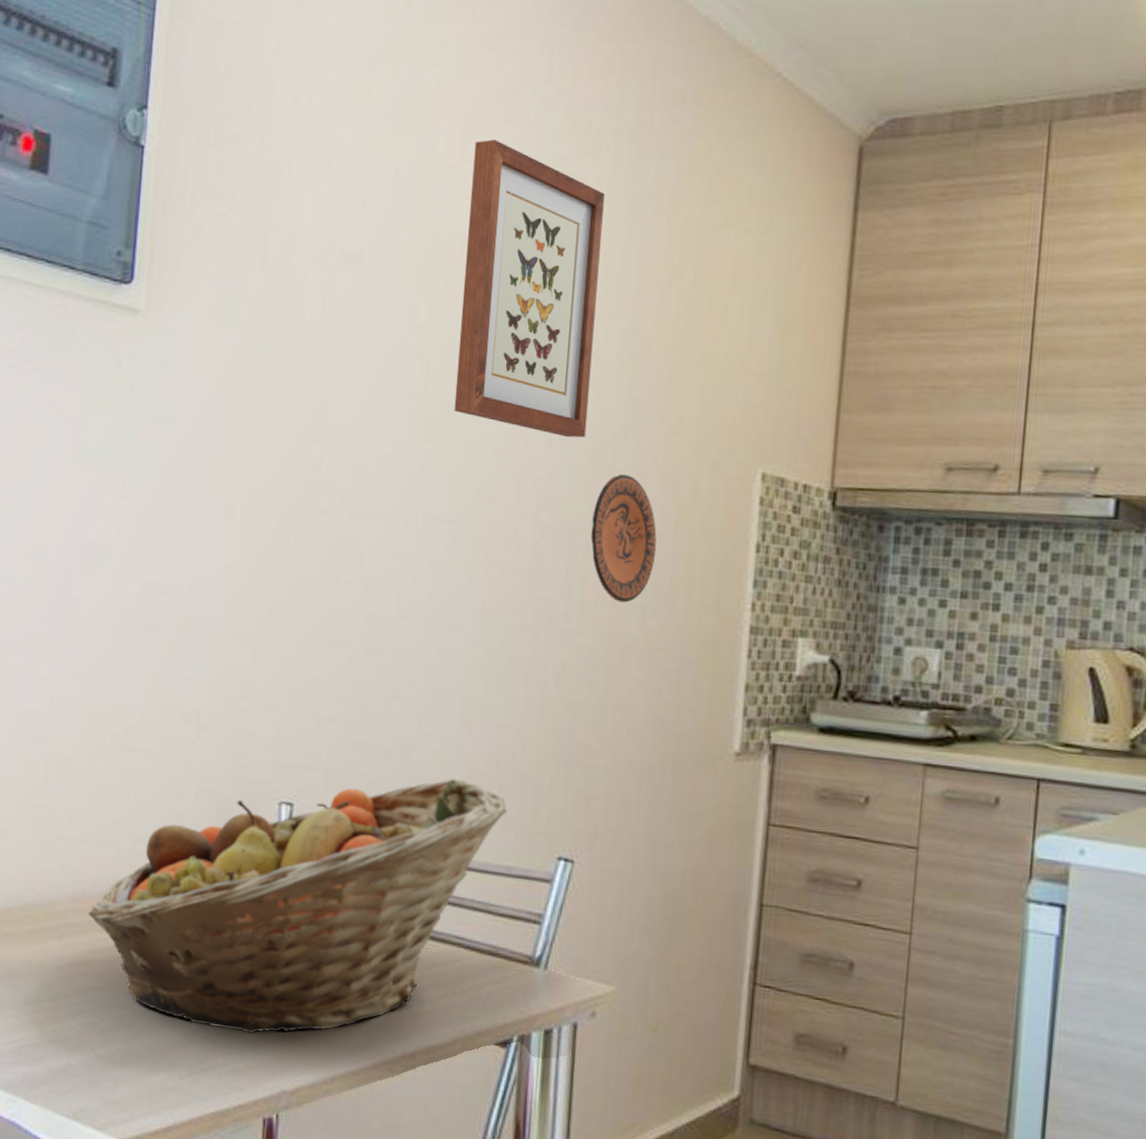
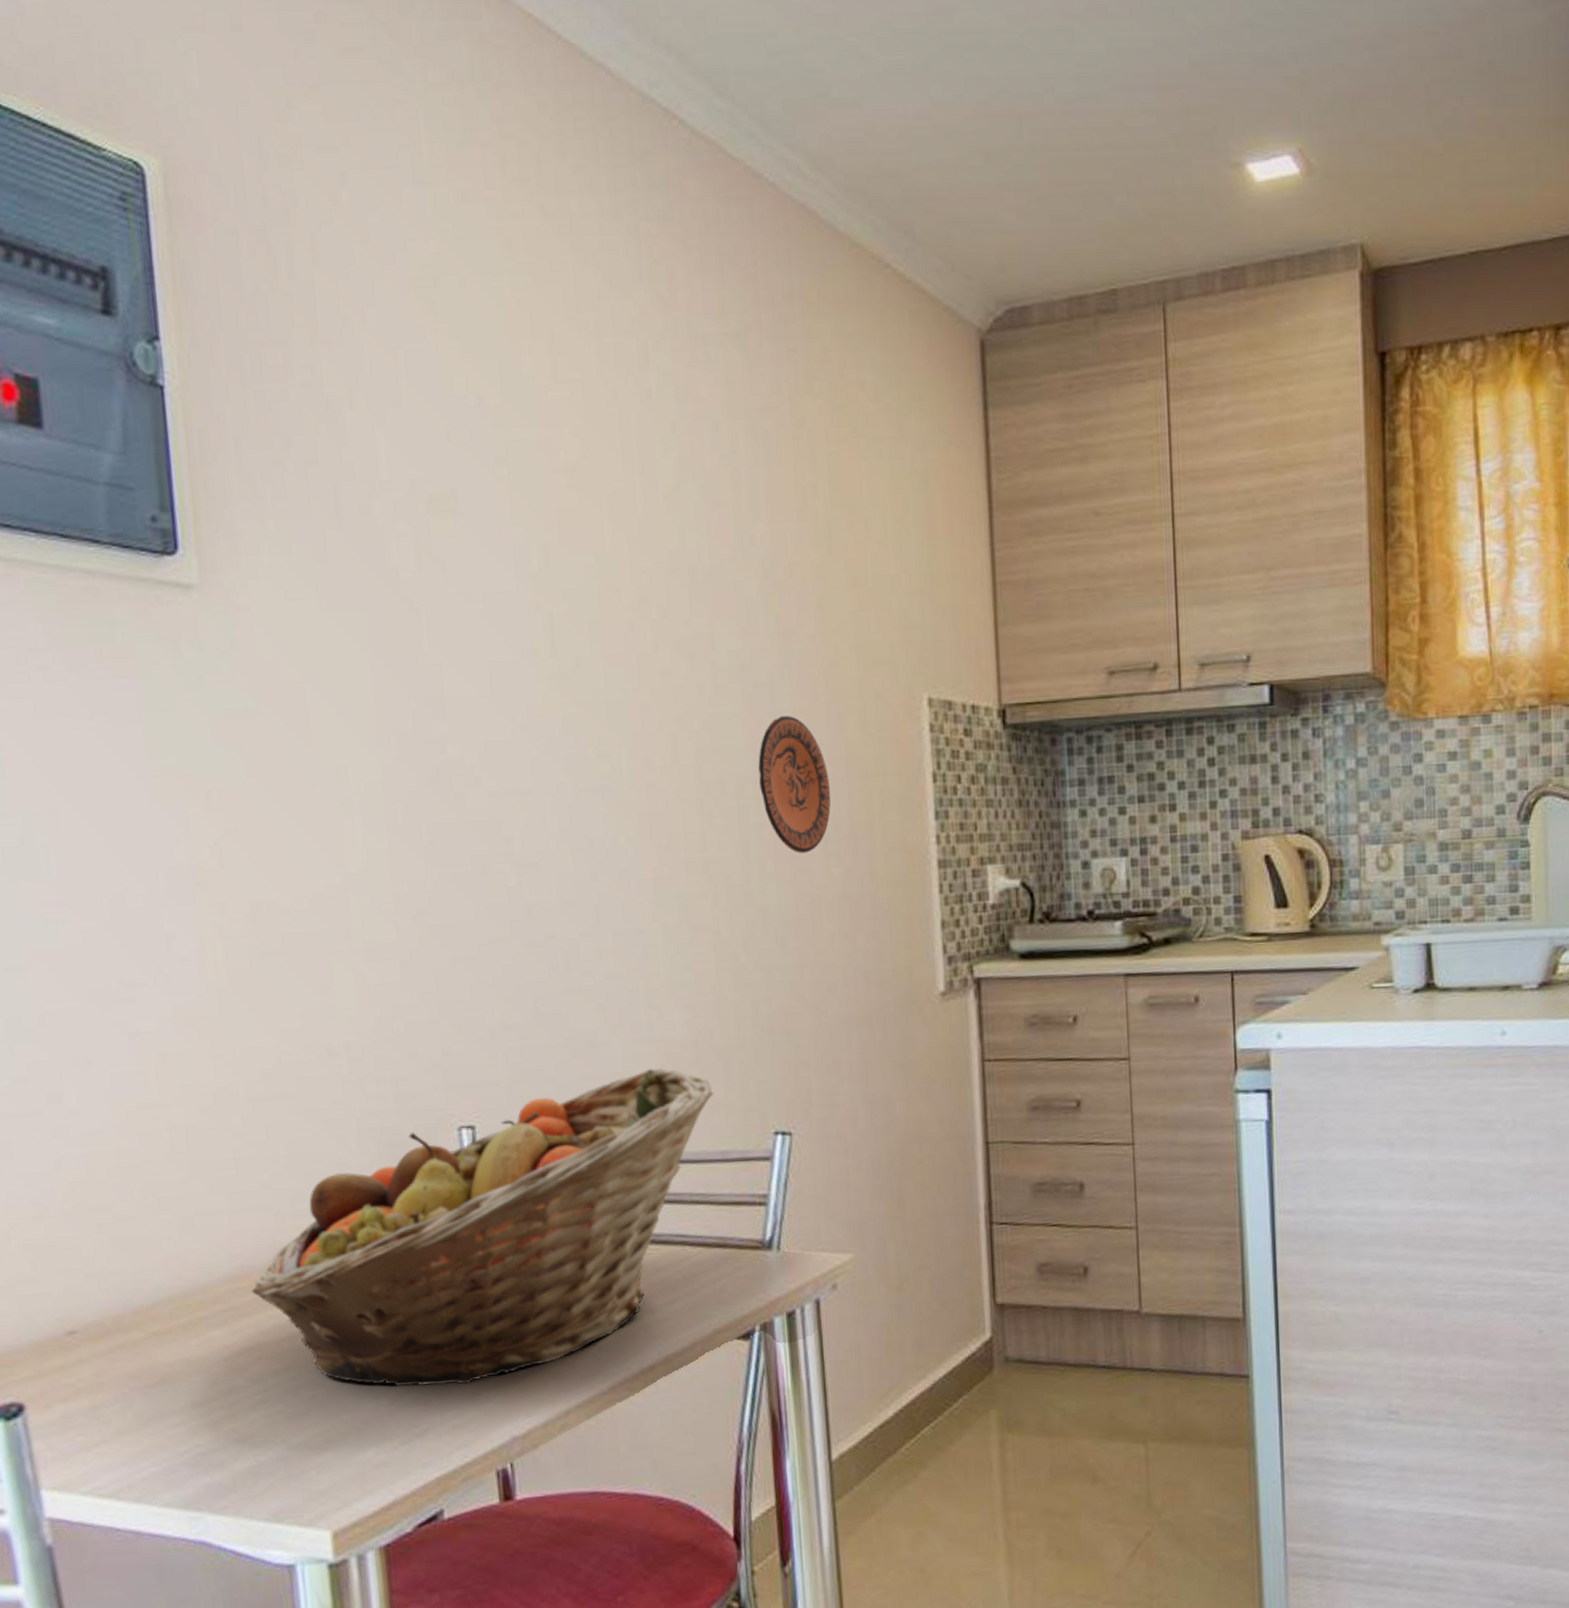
wall art: present [454,139,605,438] -> none [567,354,739,683]

